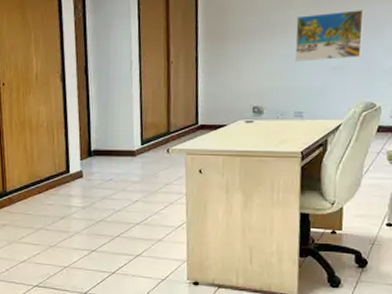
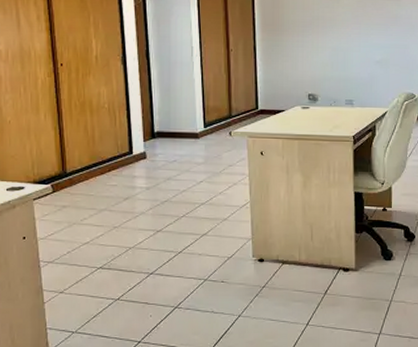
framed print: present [295,10,364,62] -> none [344,11,402,55]

